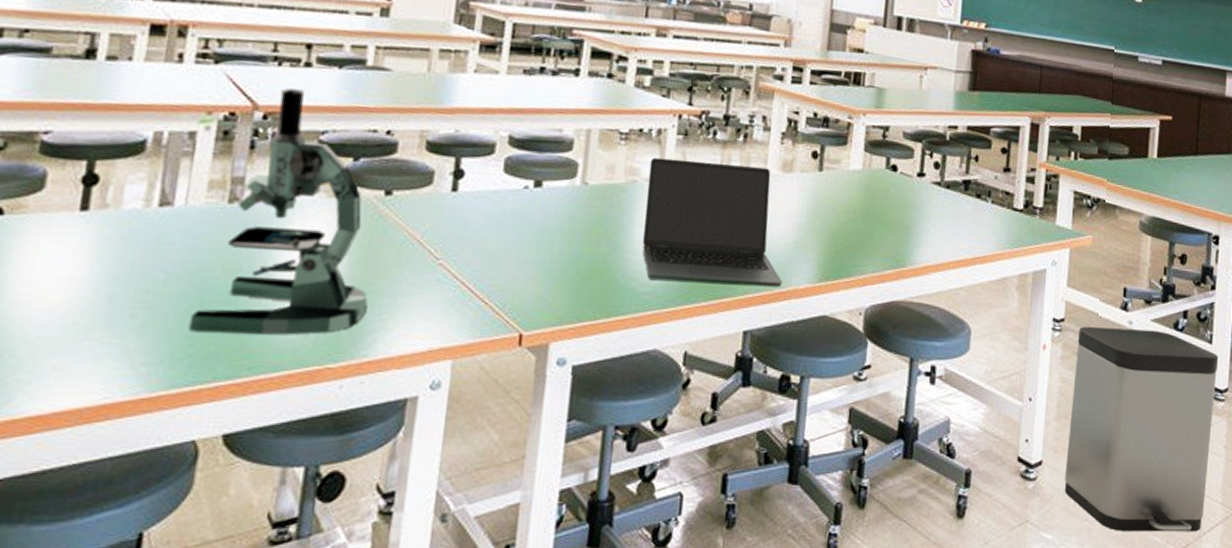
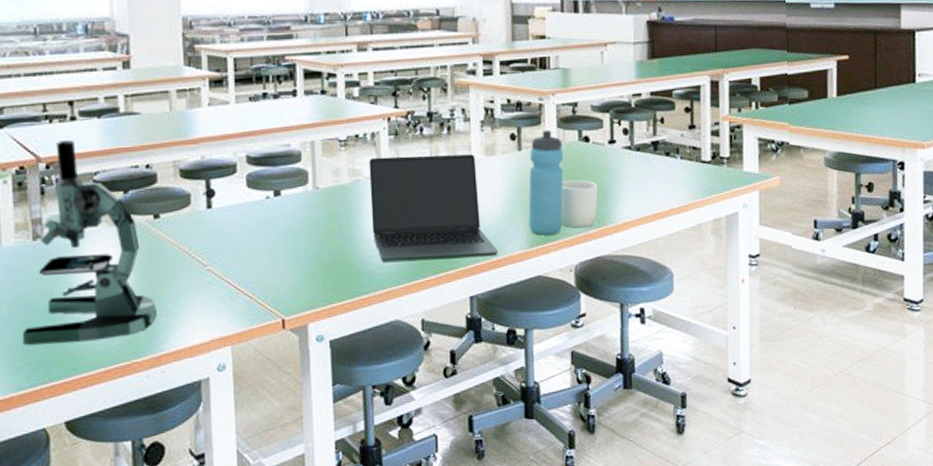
water bottle: none [820,152,868,271] -> present [528,130,564,235]
mug: none [855,210,901,267] -> present [560,179,598,228]
pedal bin: present [1064,327,1219,532] -> none [772,255,912,433]

